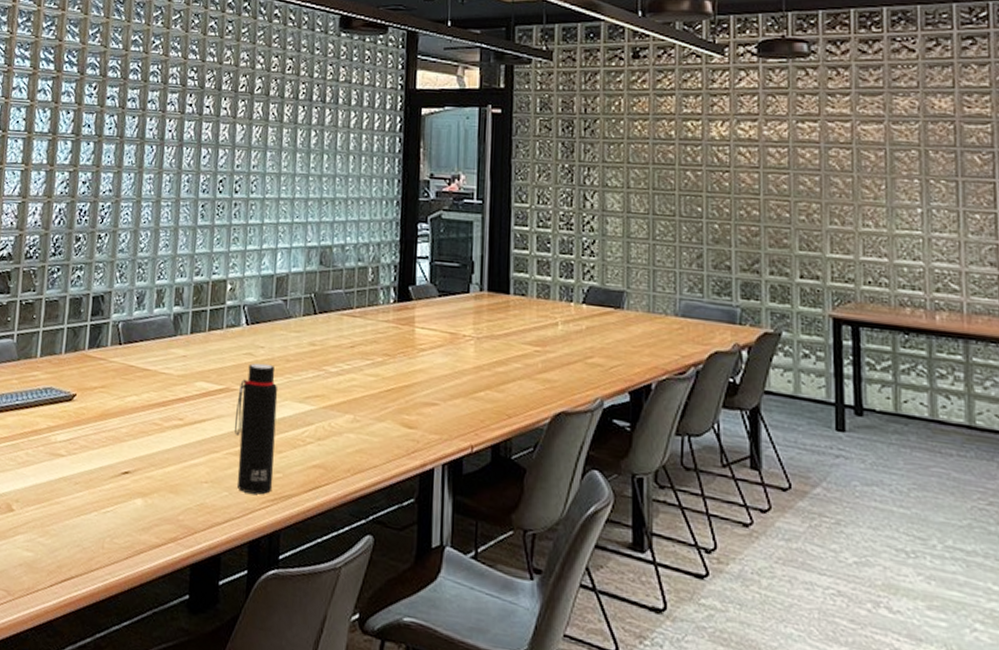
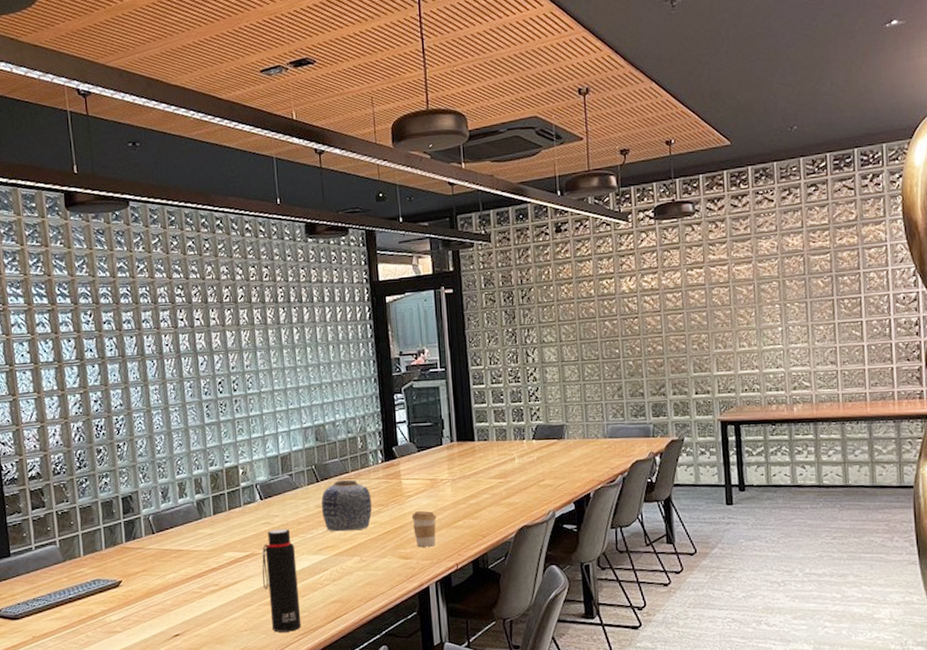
vase: none [315,316,377,382] -> present [321,479,373,532]
coffee cup: none [422,370,453,418] -> present [411,511,437,547]

